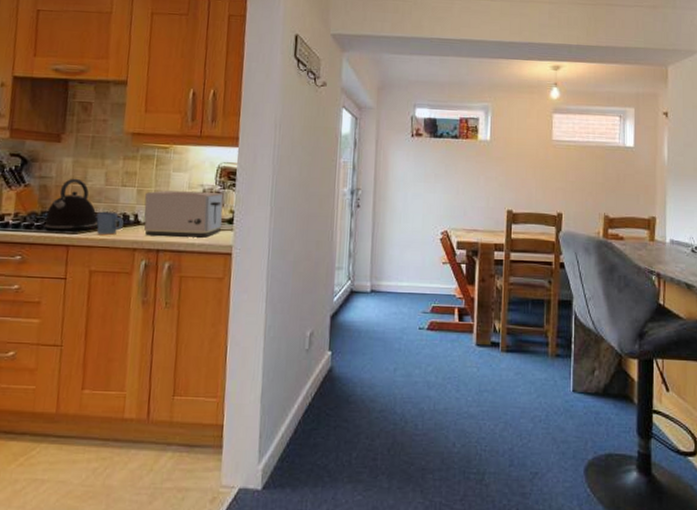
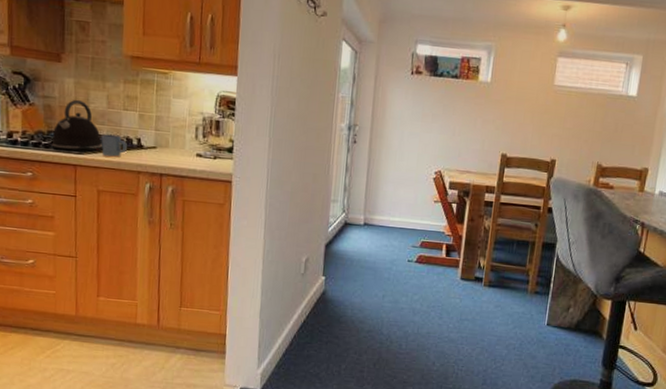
toaster: present [143,190,224,238] -> none [146,116,223,165]

